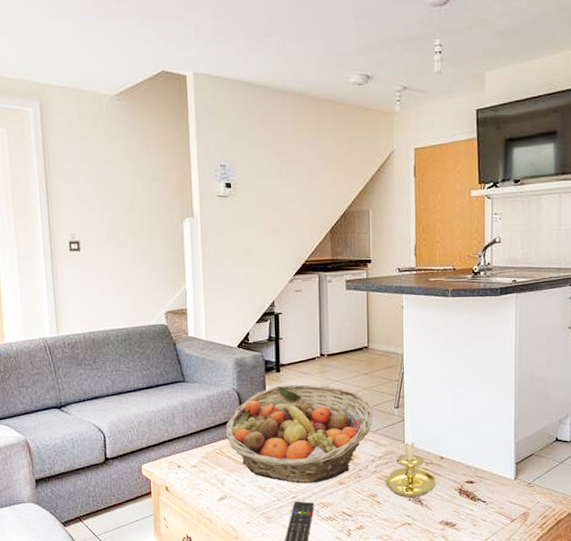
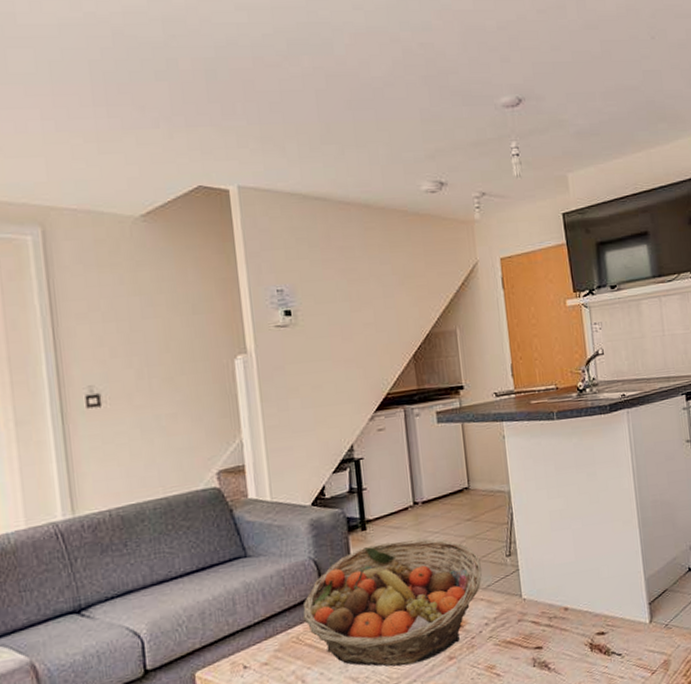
candle holder: present [385,427,436,498] -> none [503,577,563,664]

